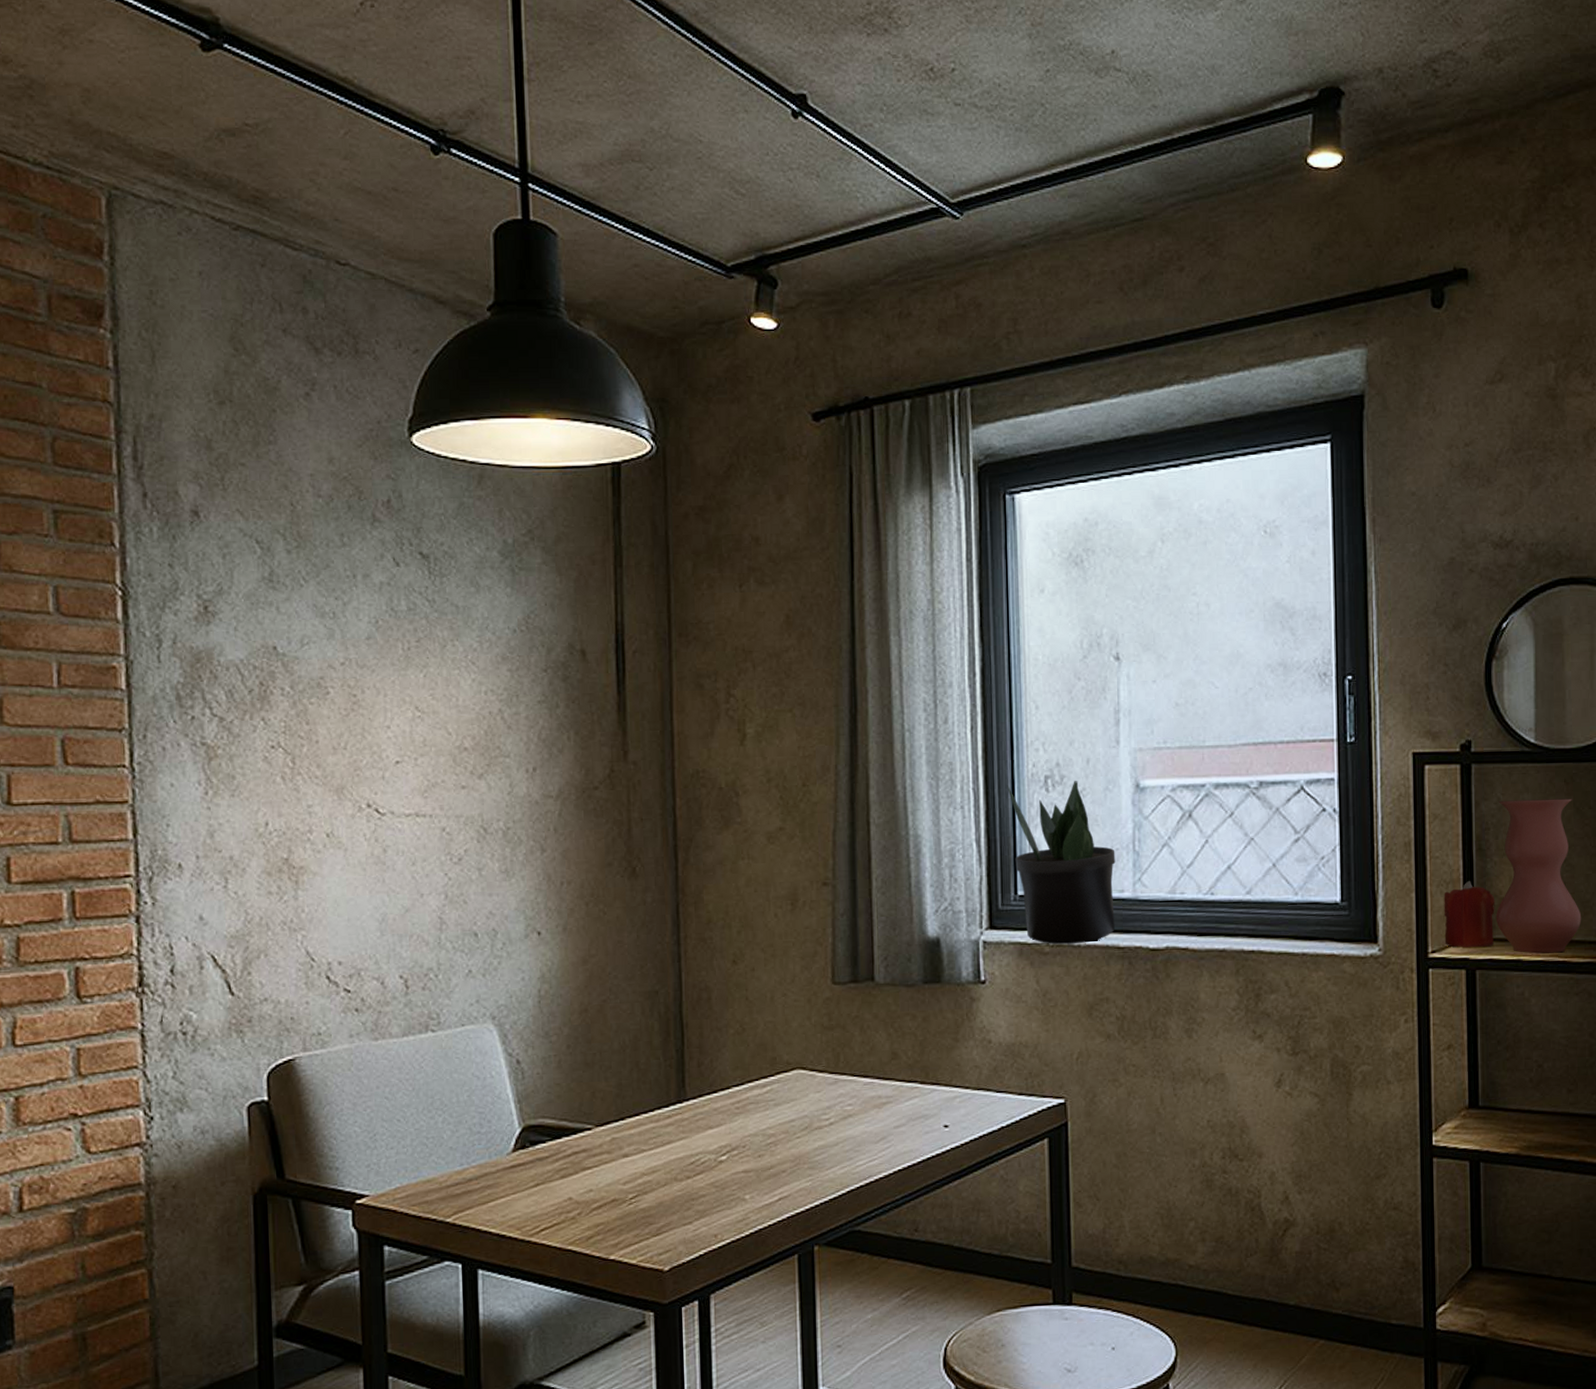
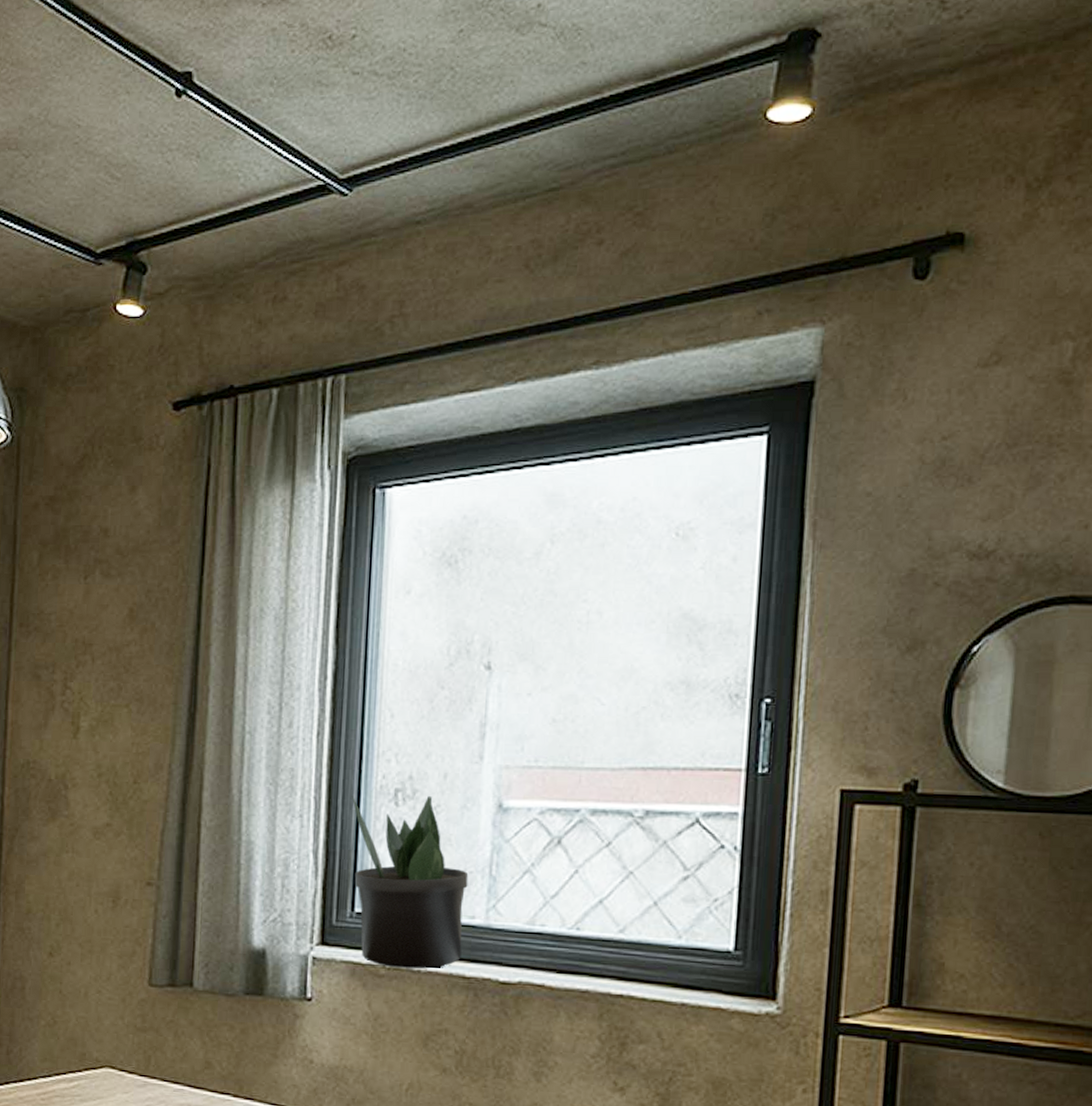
candle: present [1444,880,1495,948] -> none [862,939,933,1017]
vase: present [1495,798,1582,954] -> none [931,851,1048,1033]

